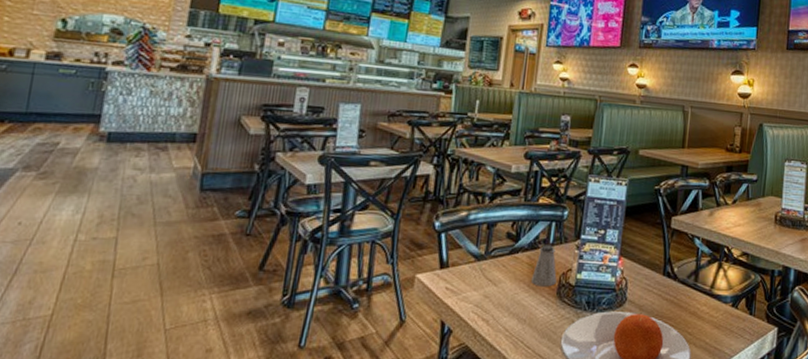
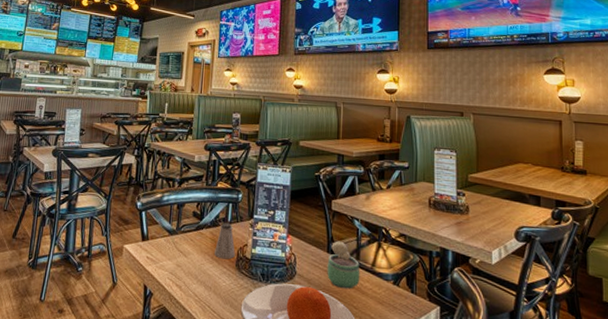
chocolate milk: none [661,262,698,314] -> present [327,241,360,289]

